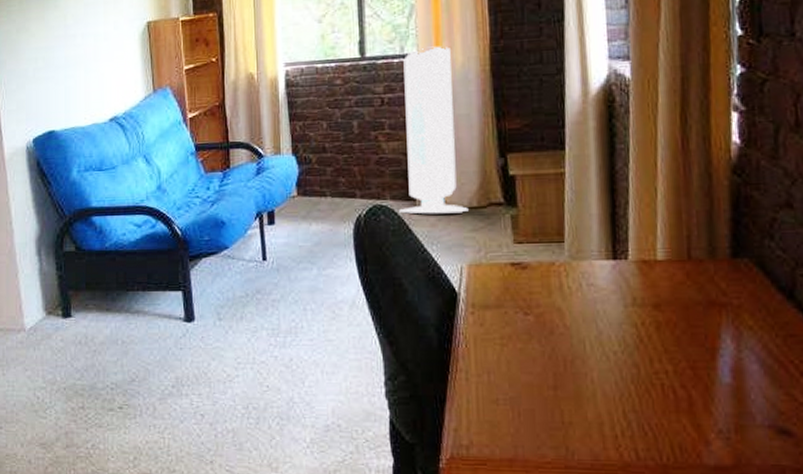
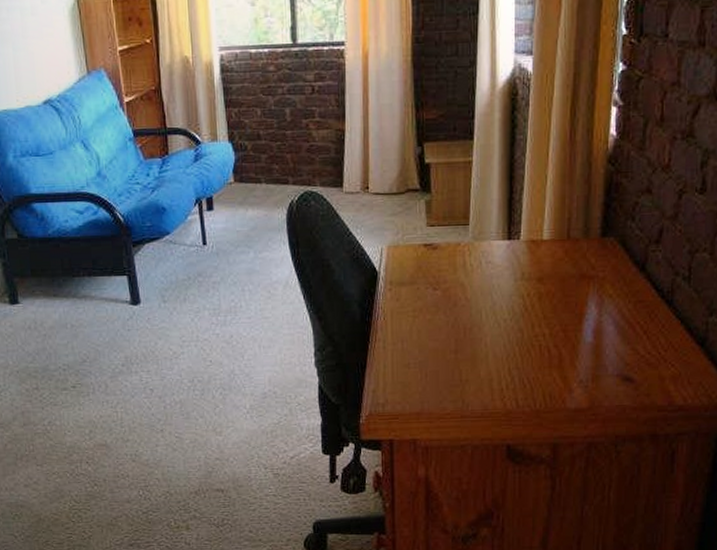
air purifier: present [399,46,468,214] -> none [328,34,389,200]

